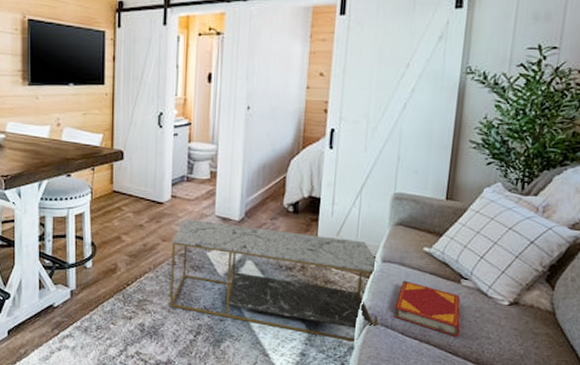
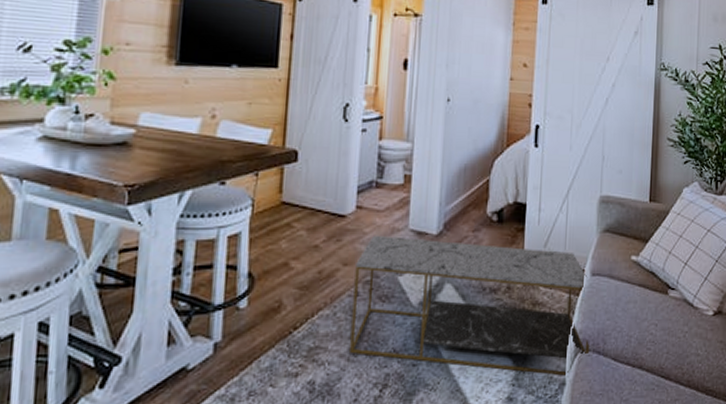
hardback book: present [394,280,461,337] -> none [605,295,671,357]

